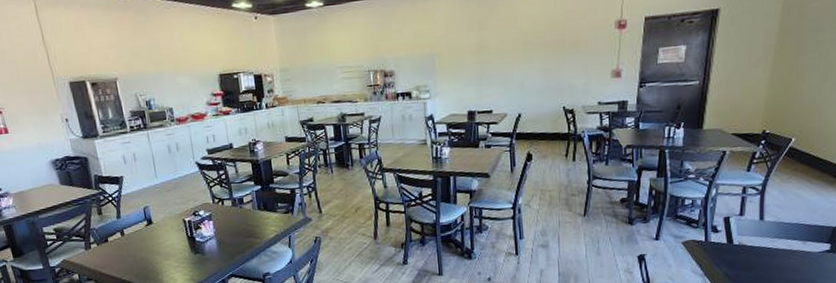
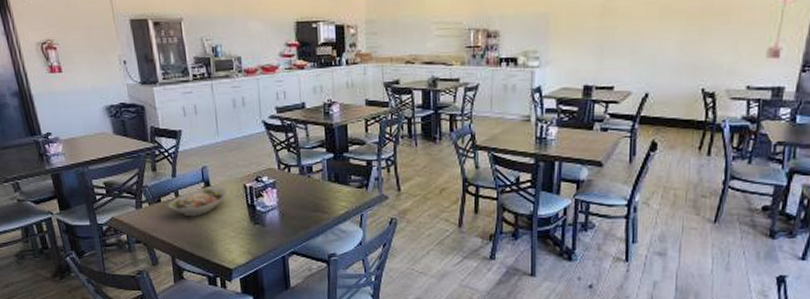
salad: none [115,223,168,253] -> present [168,187,227,217]

